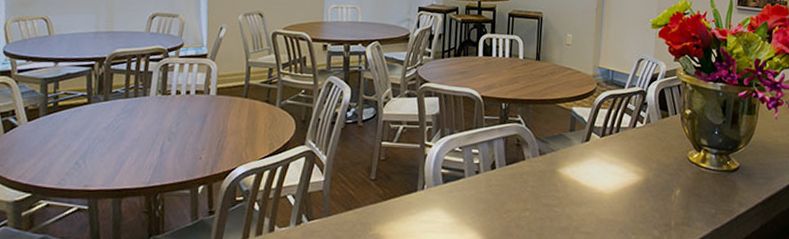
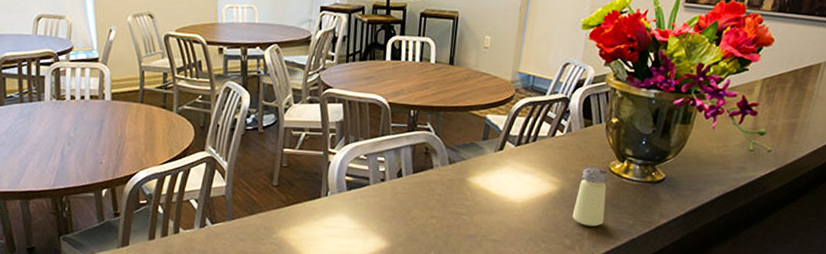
saltshaker: none [658,156,688,217] -> present [572,166,608,227]

